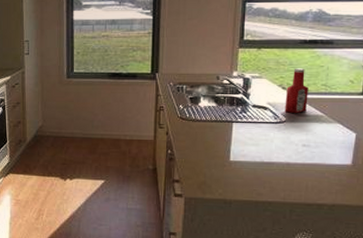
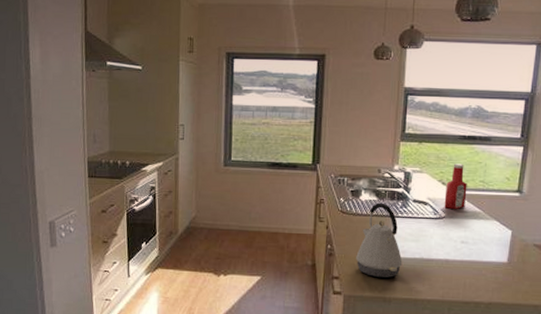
kettle: none [196,108,243,180] -> present [356,202,403,277]

